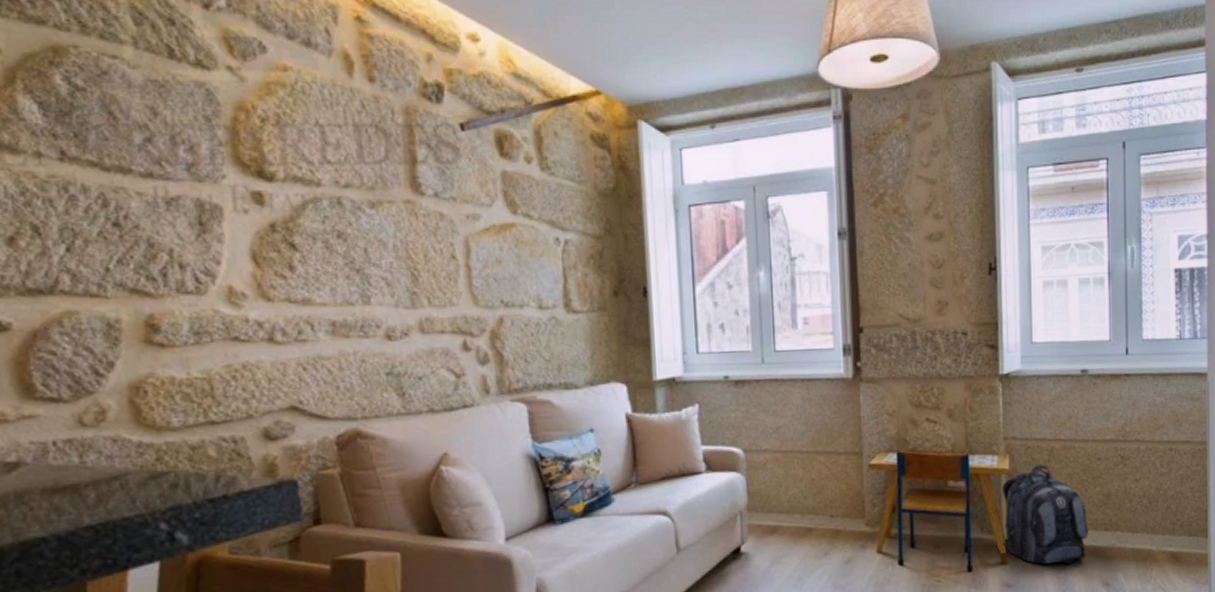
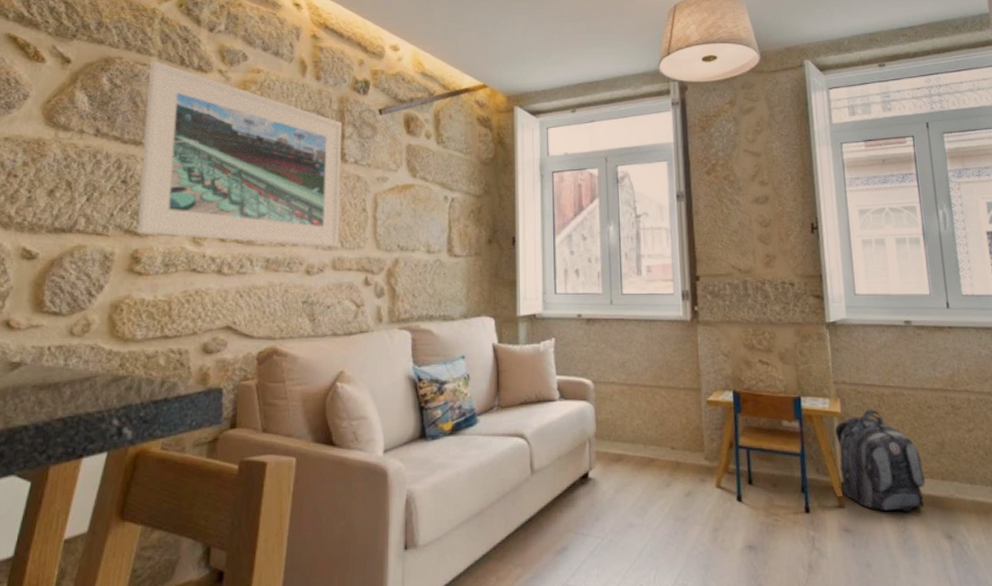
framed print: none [123,50,424,306] -> present [137,60,343,248]

